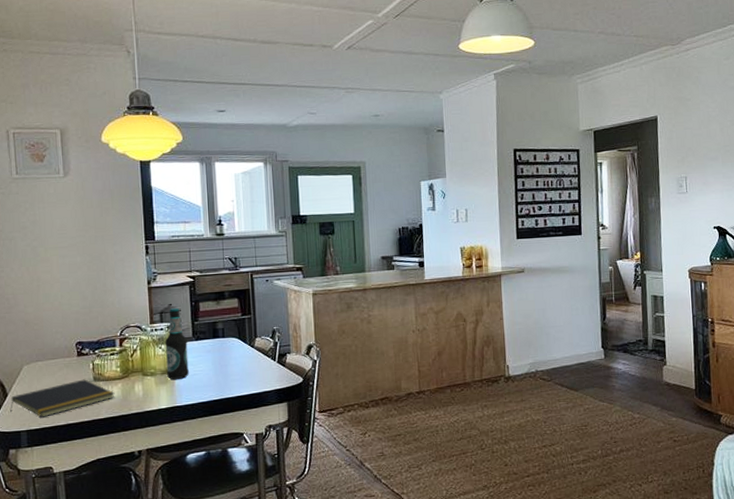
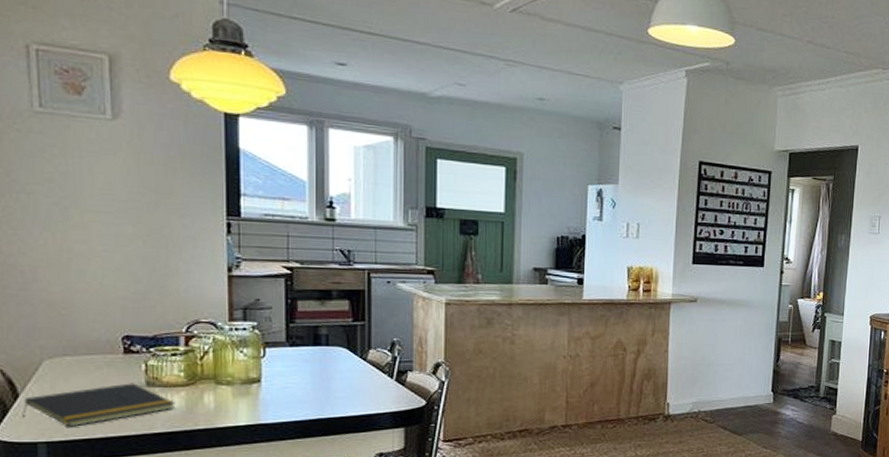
bottle: present [164,308,189,380] -> none [247,304,279,393]

